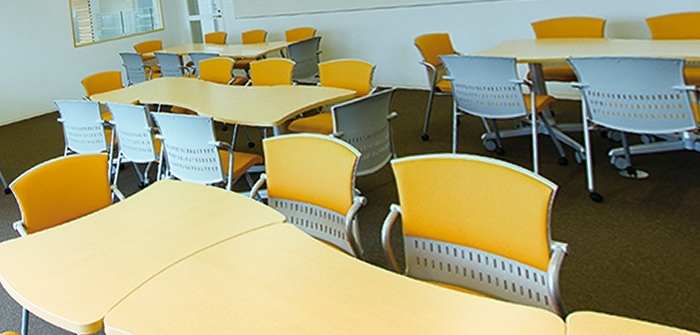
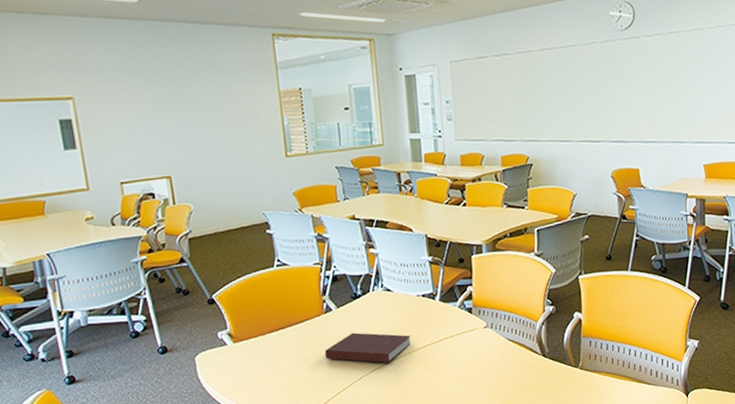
notebook: none [113,225,203,261] -> present [324,332,411,363]

